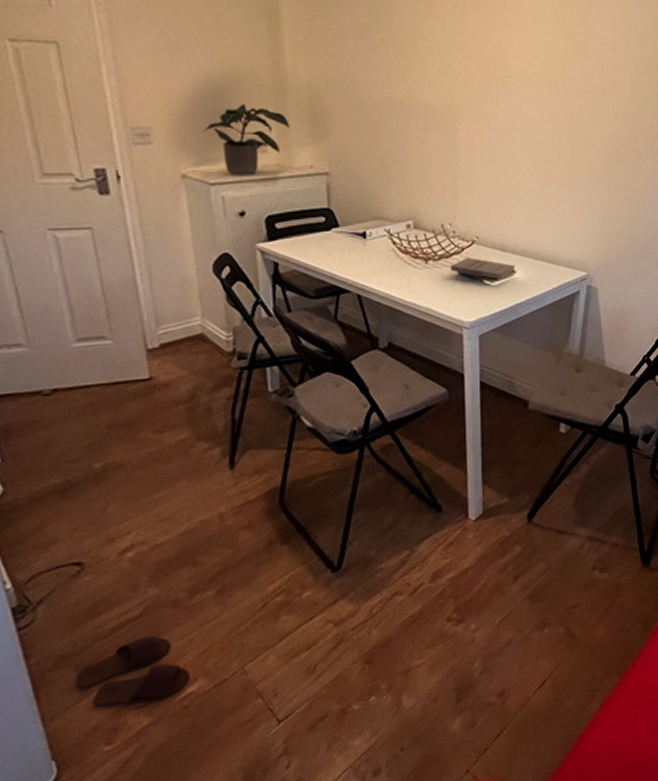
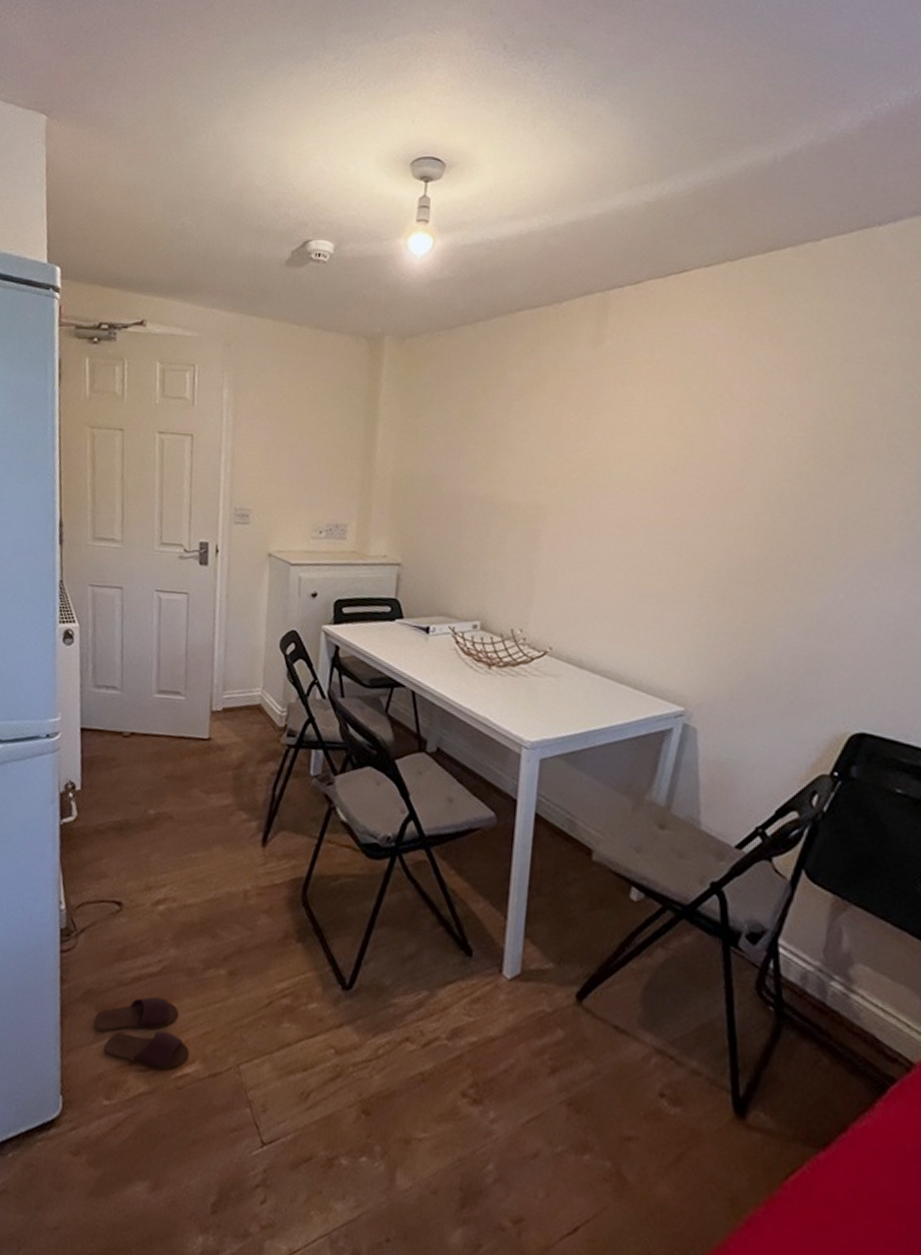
potted plant: present [204,103,290,177] -> none [294,492,371,561]
books: present [451,258,517,285] -> none [516,669,595,704]

